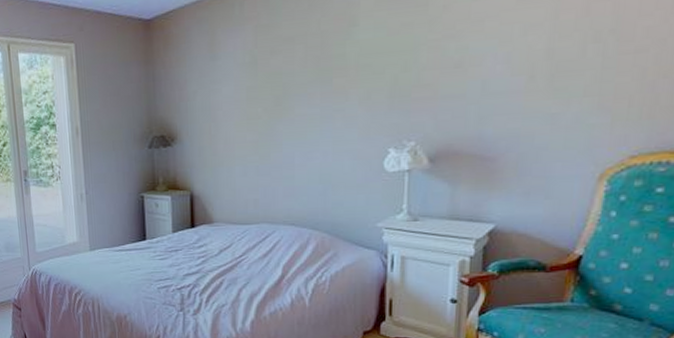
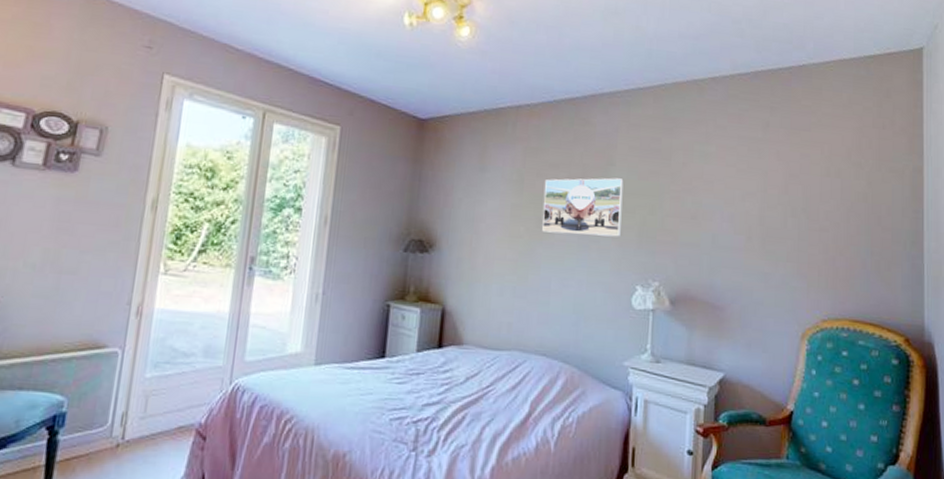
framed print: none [279,38,370,109] -> present [542,178,624,237]

